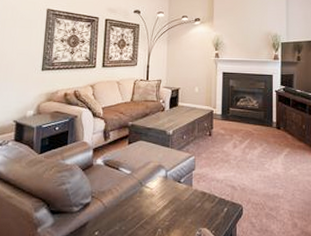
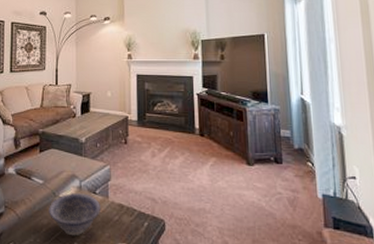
decorative bowl: none [135,182,185,223] -> present [49,193,101,236]

